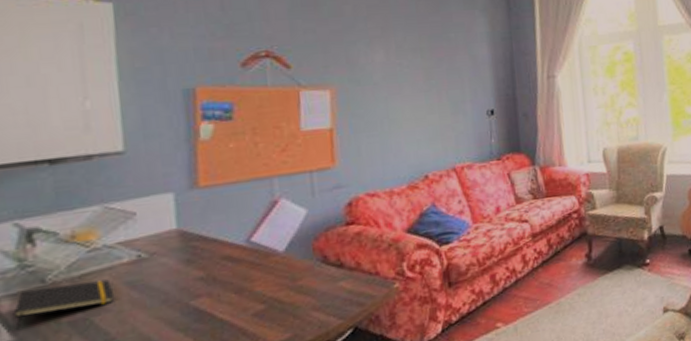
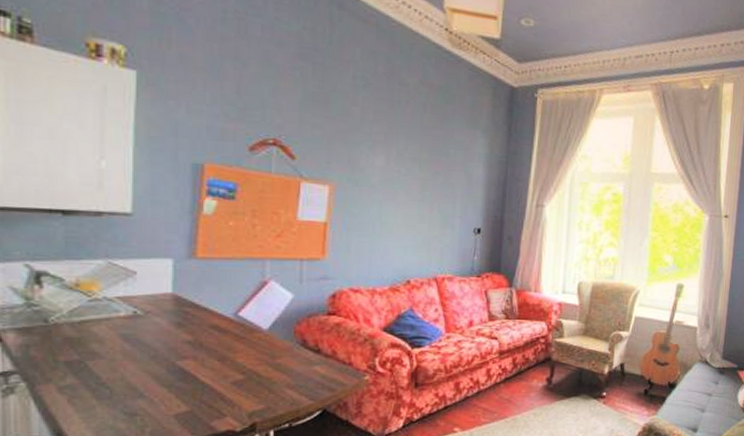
notepad: present [13,279,114,330] -> none [17,326,107,361]

